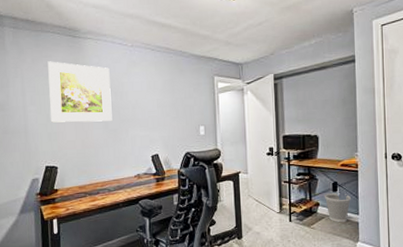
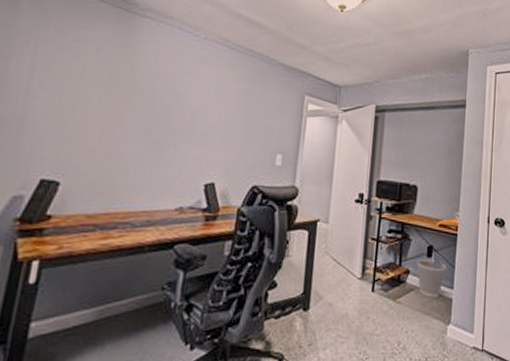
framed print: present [48,61,112,123] -> none [64,34,169,129]

